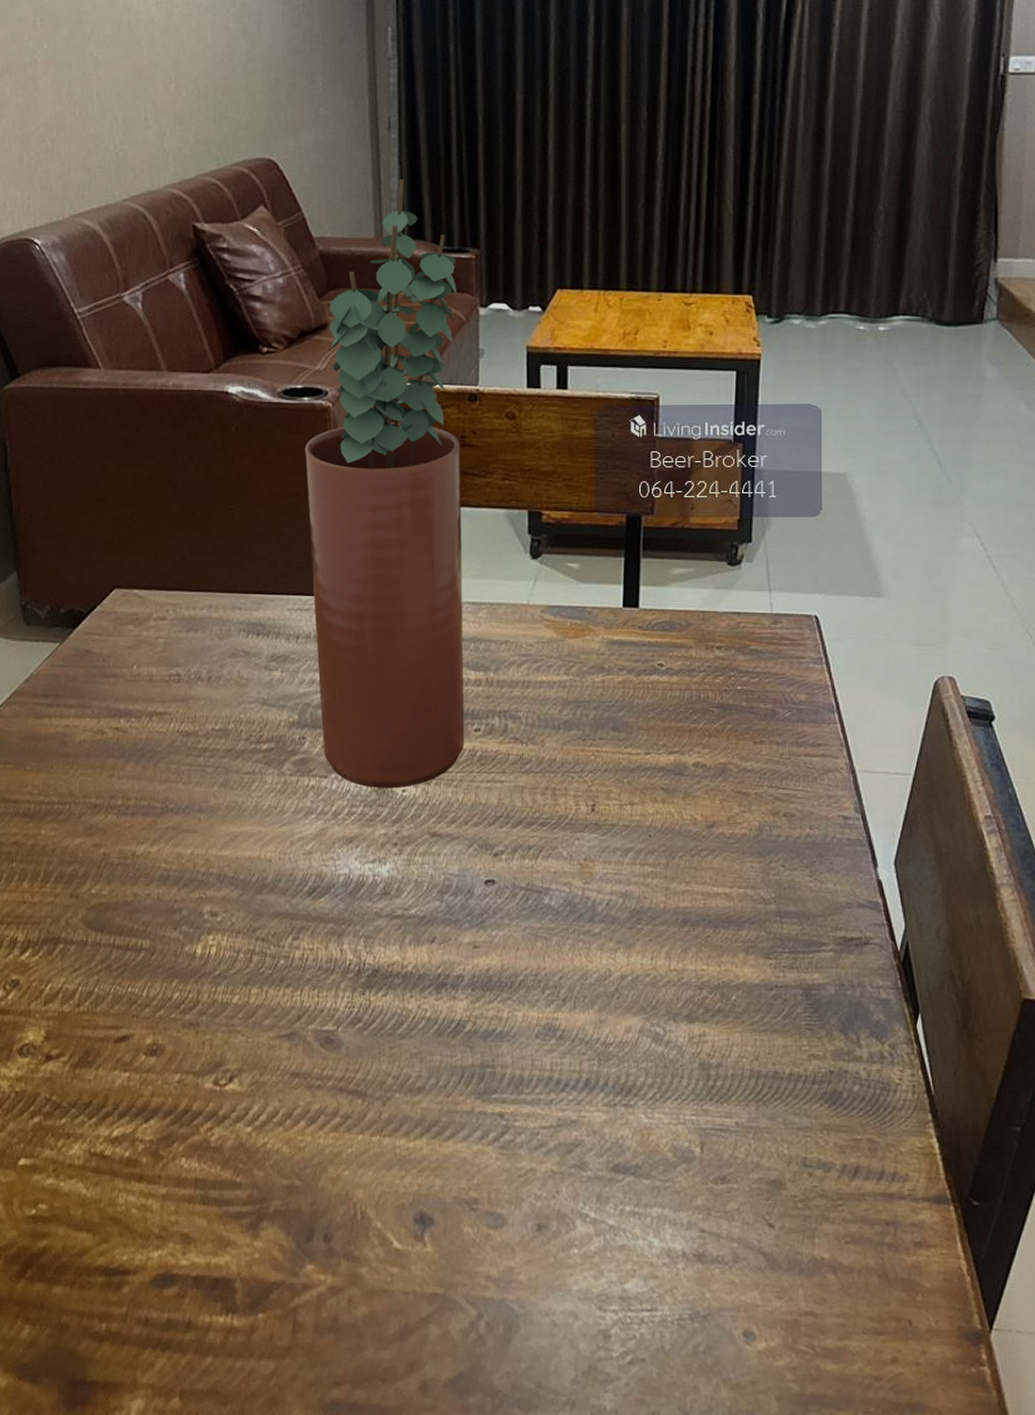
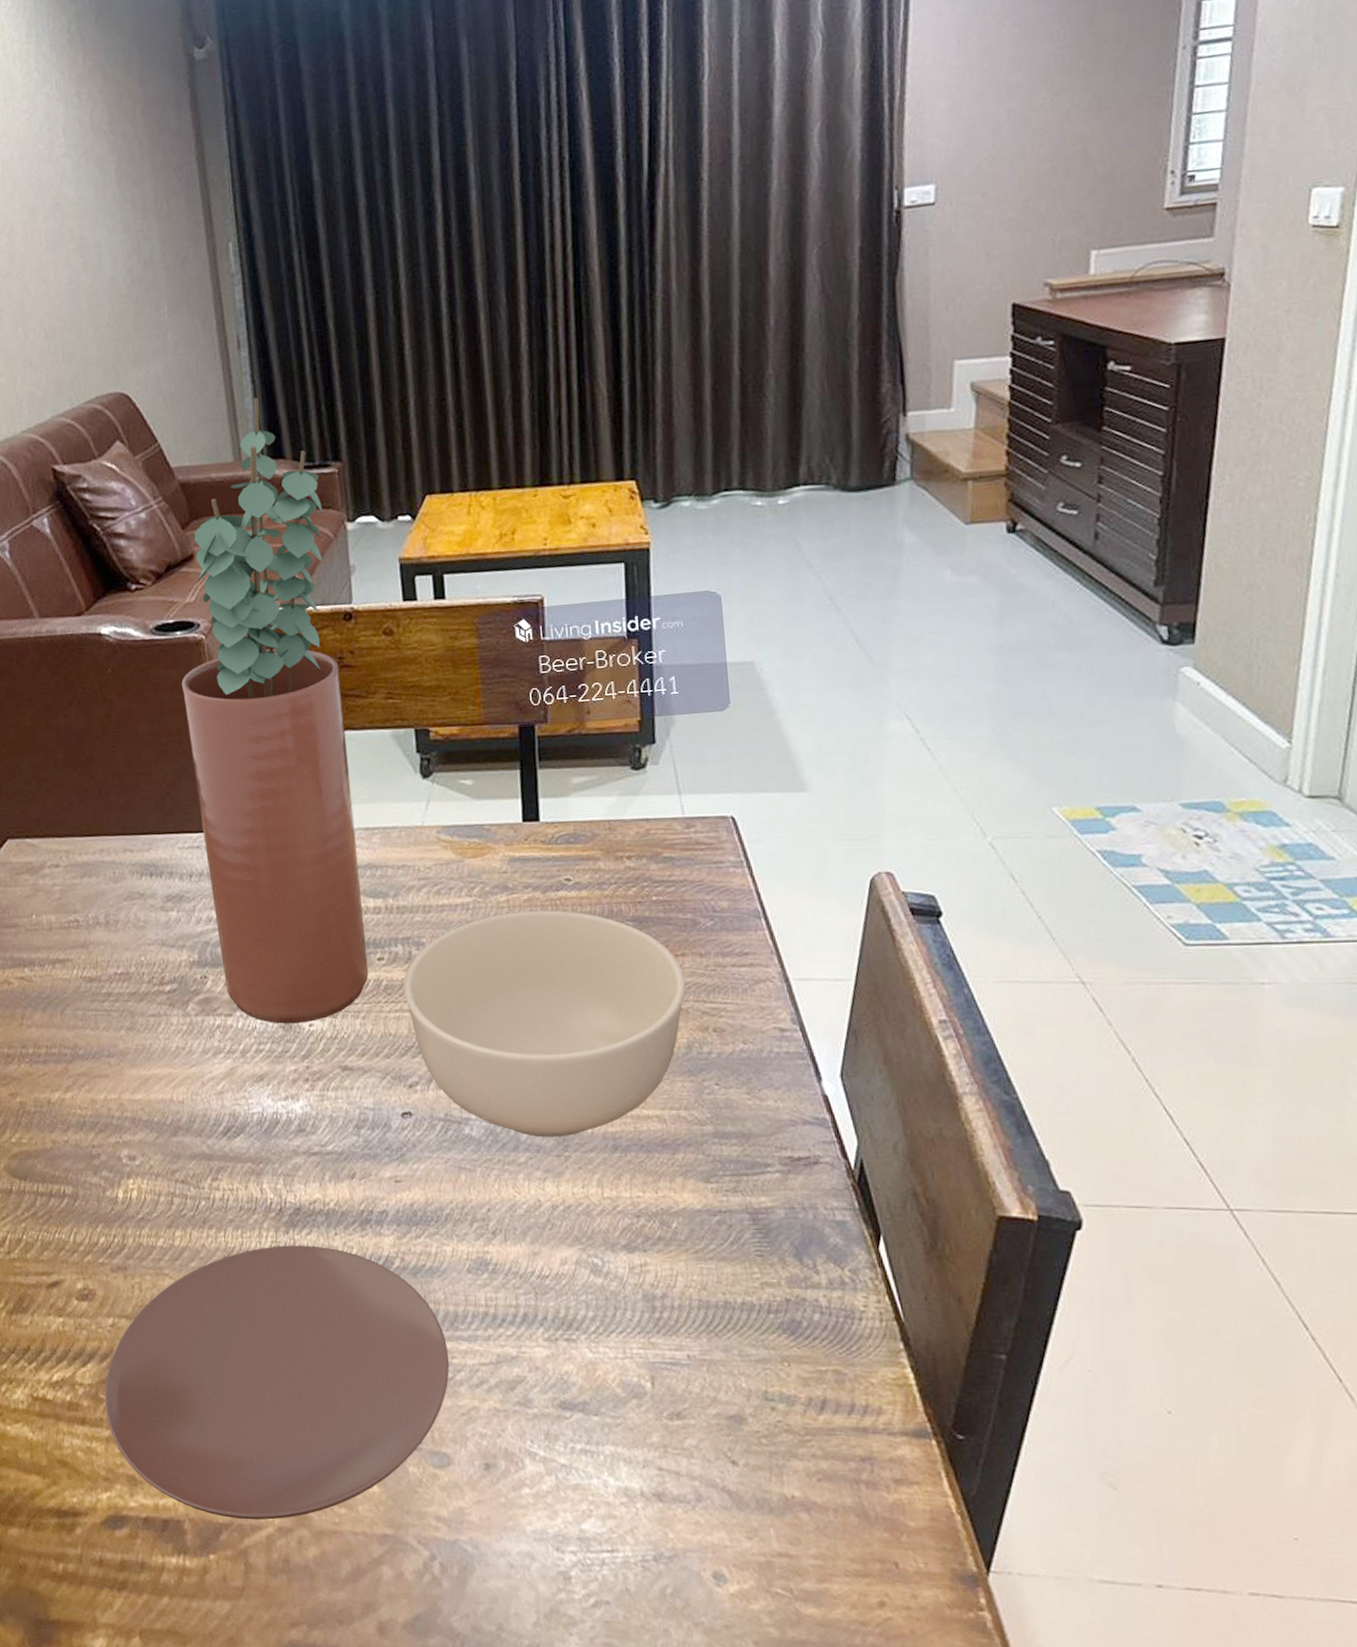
plate: none [164,1006,511,1279] -> present [104,1246,449,1520]
bowl: none [498,692,761,910] -> present [403,910,686,1138]

